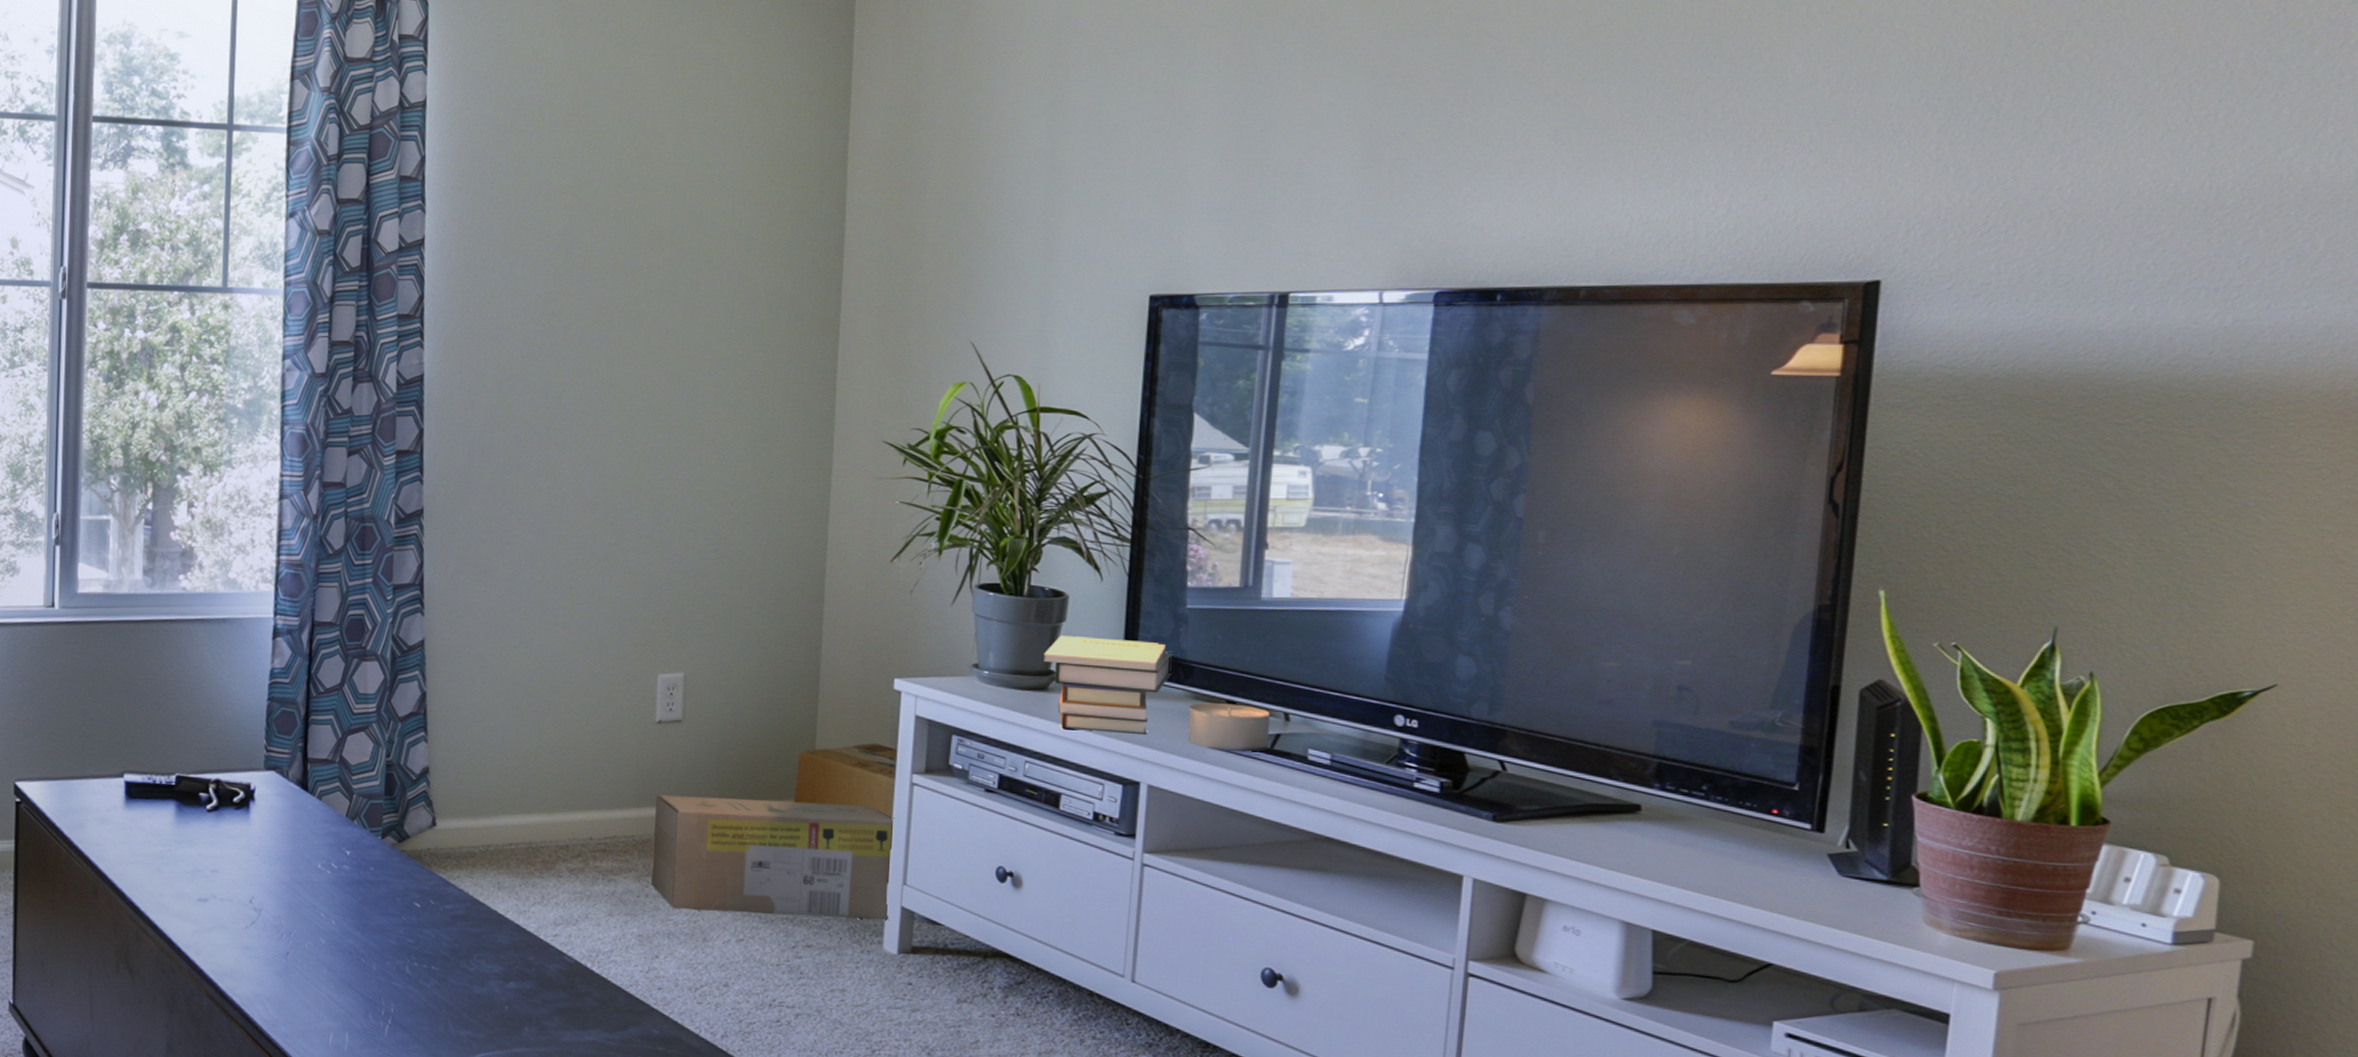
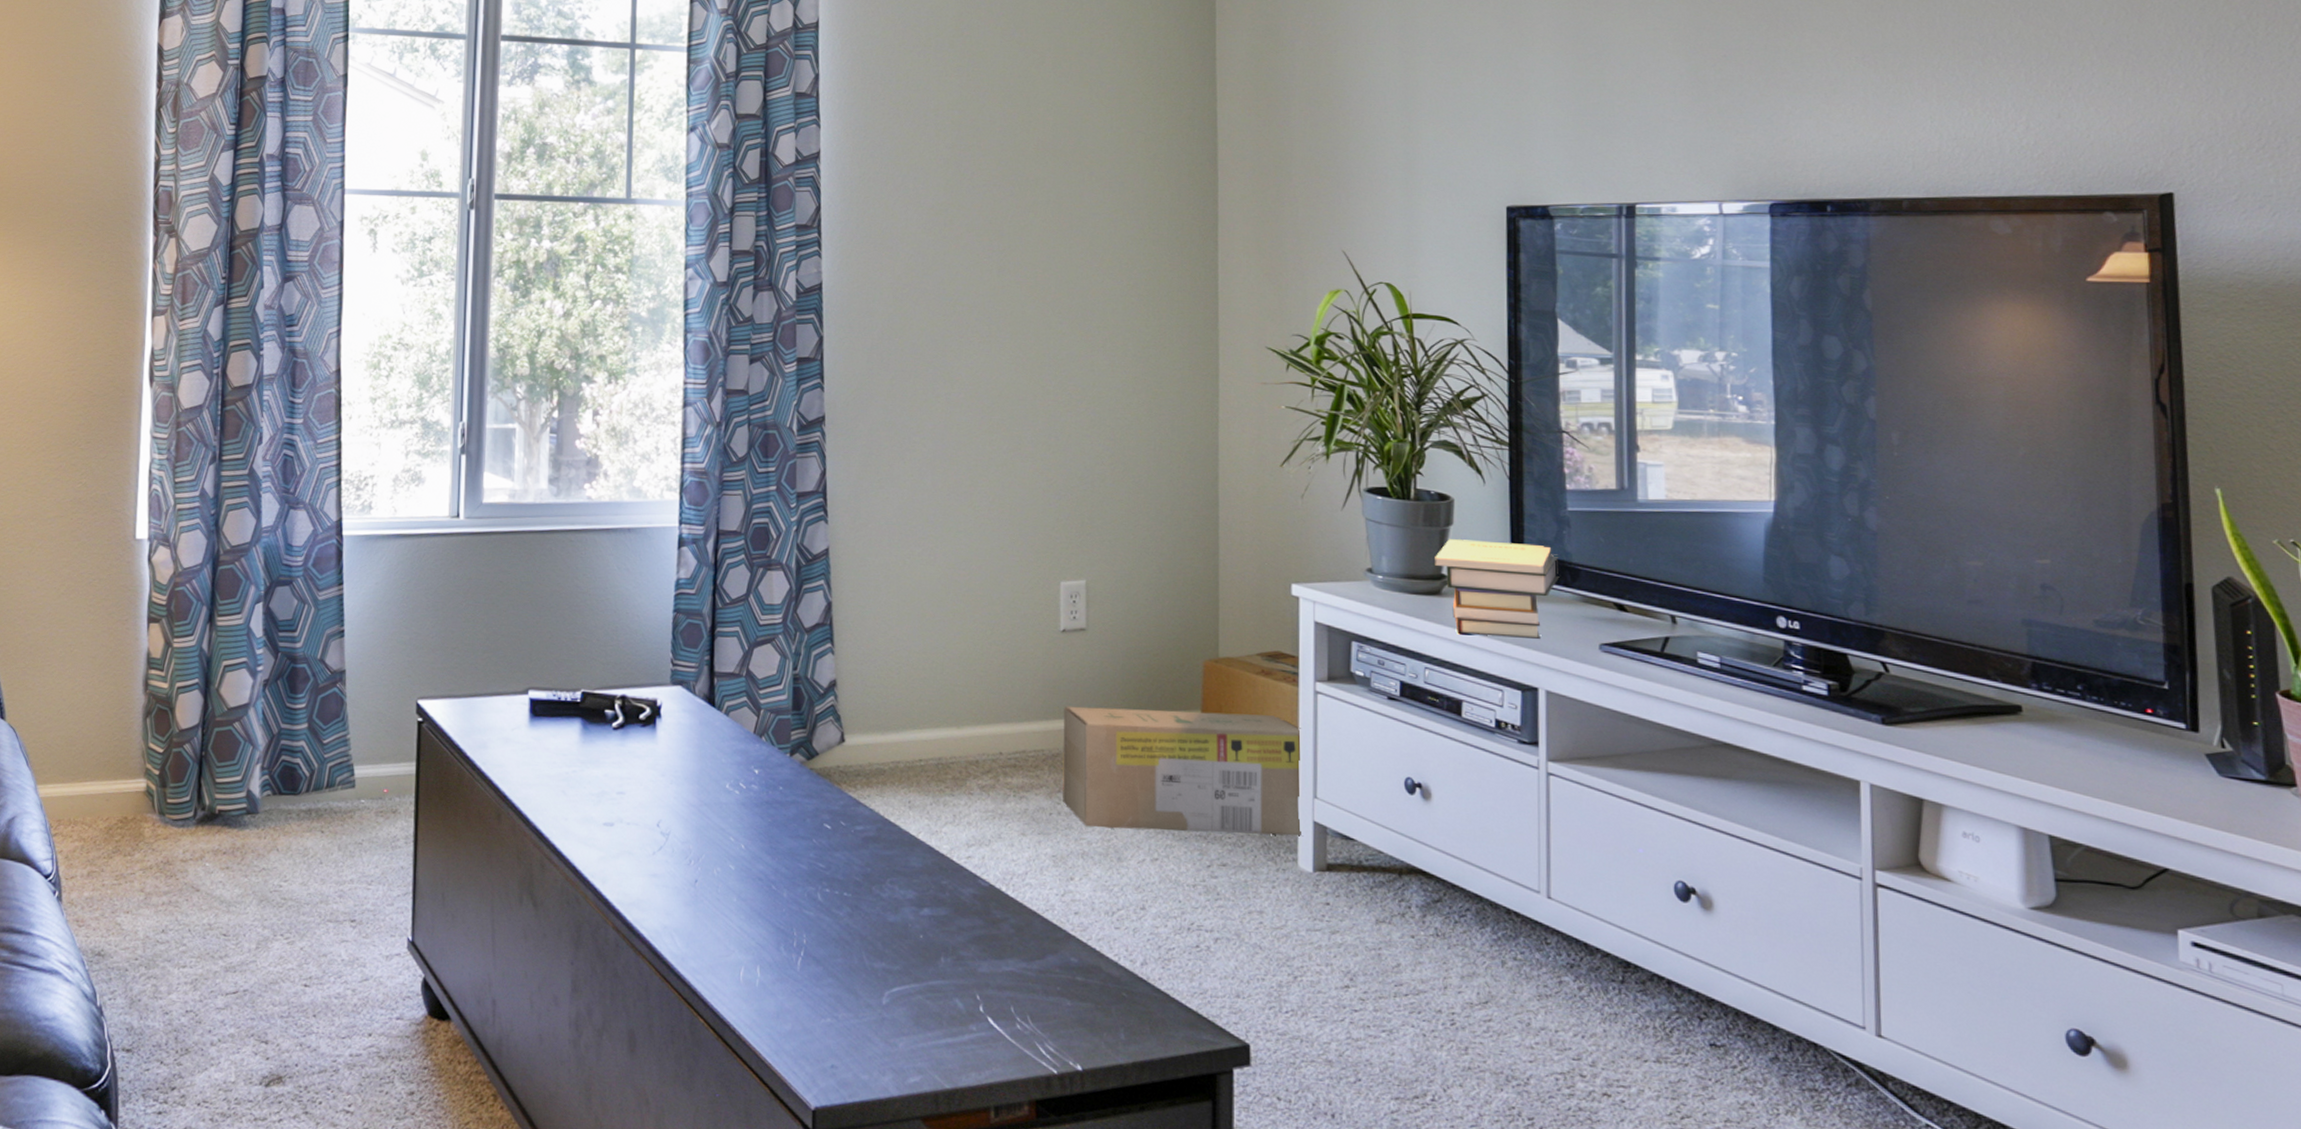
candle: present [1187,702,1271,752] -> none [1578,606,1659,656]

